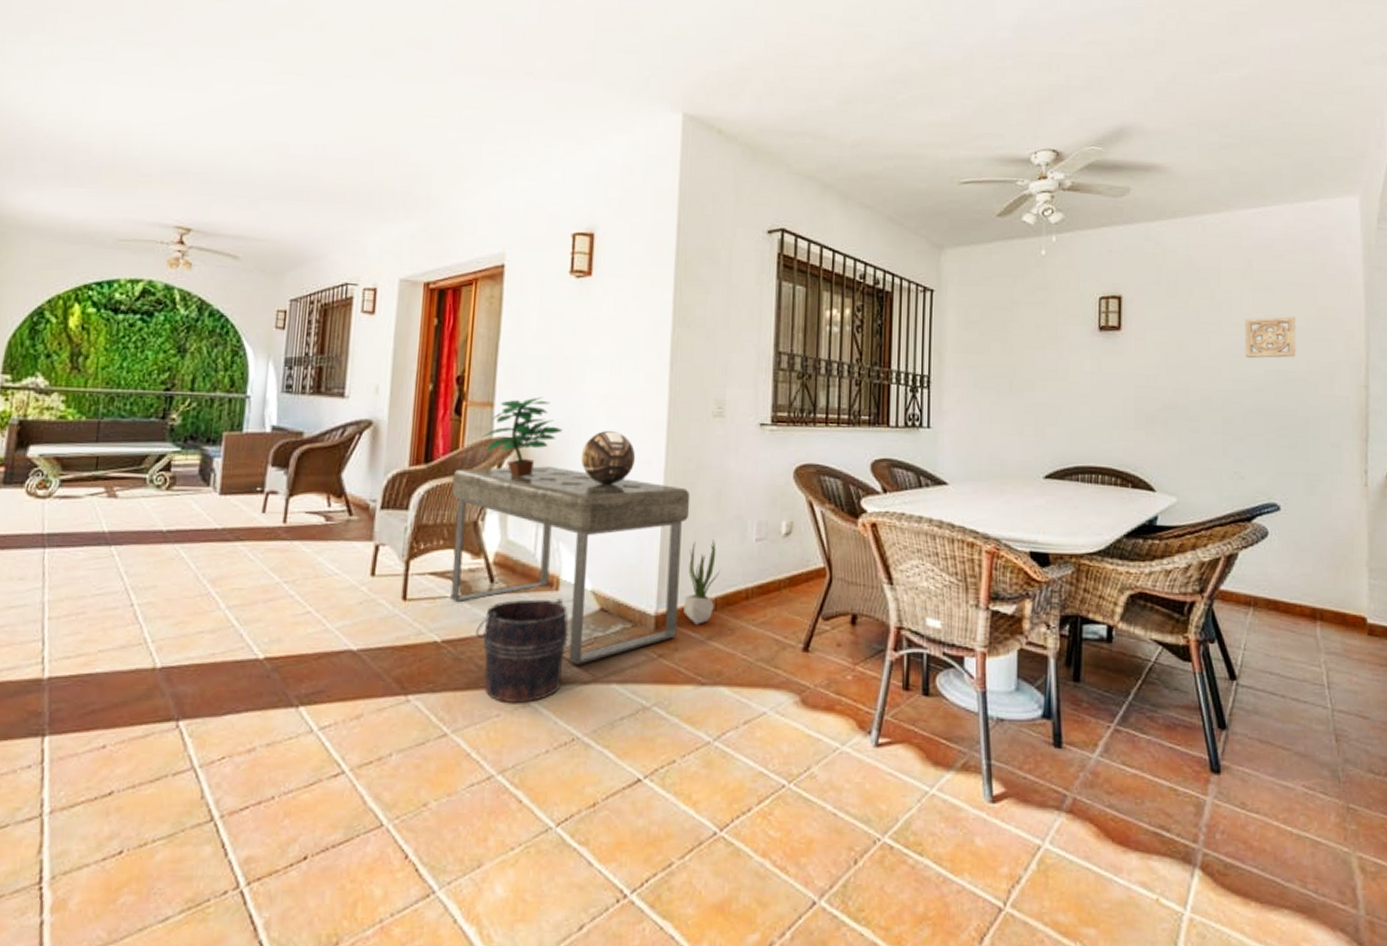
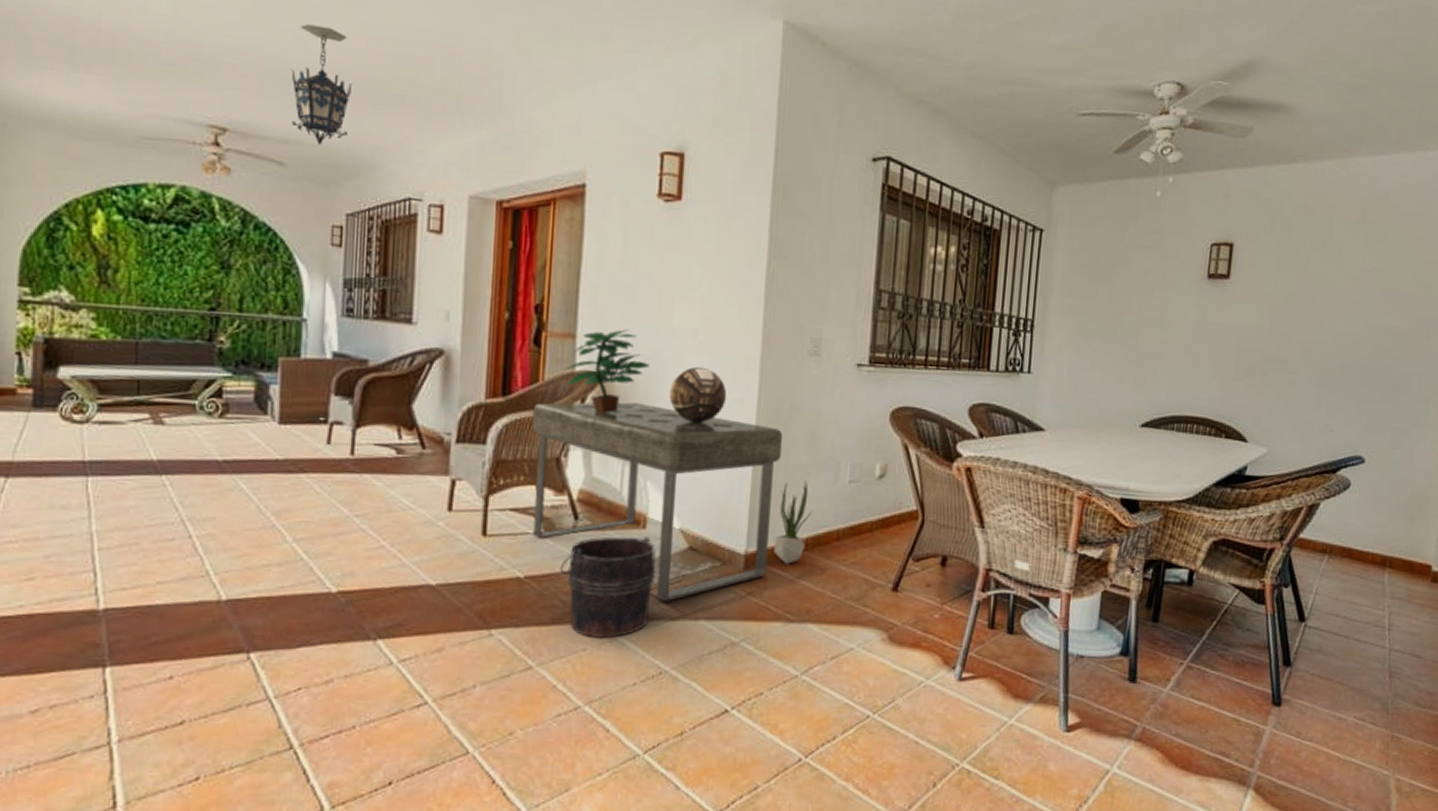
hanging lantern: none [247,137,302,239] -> present [291,24,353,145]
wall ornament: present [1245,316,1296,359] -> none [1349,270,1403,312]

